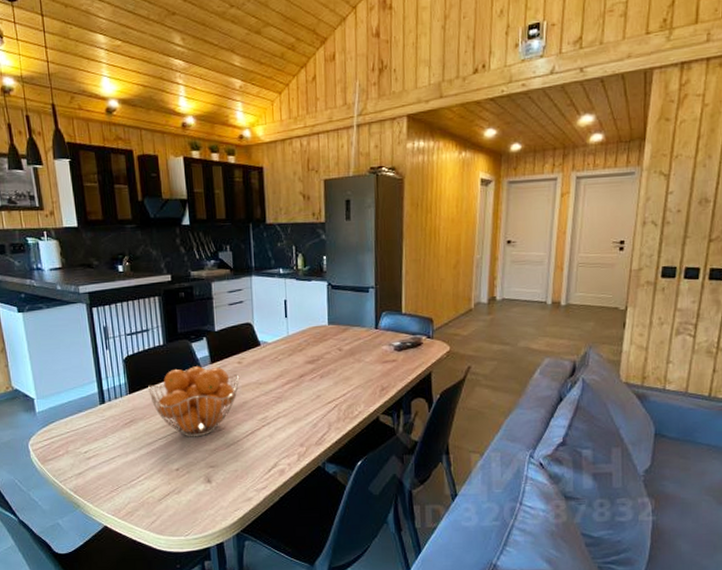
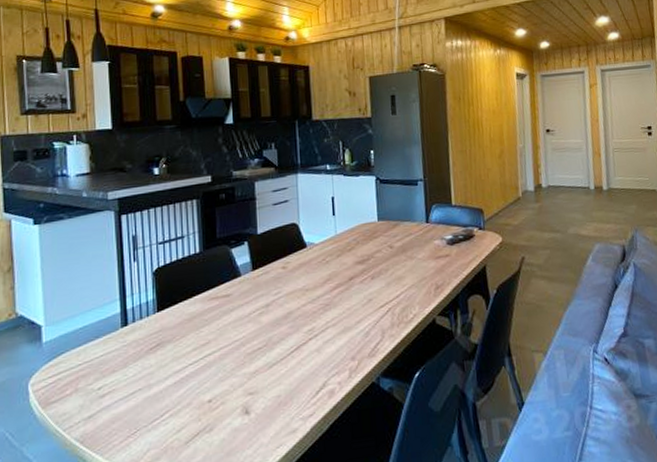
fruit basket: present [148,366,240,437] -> none [180,274,284,360]

